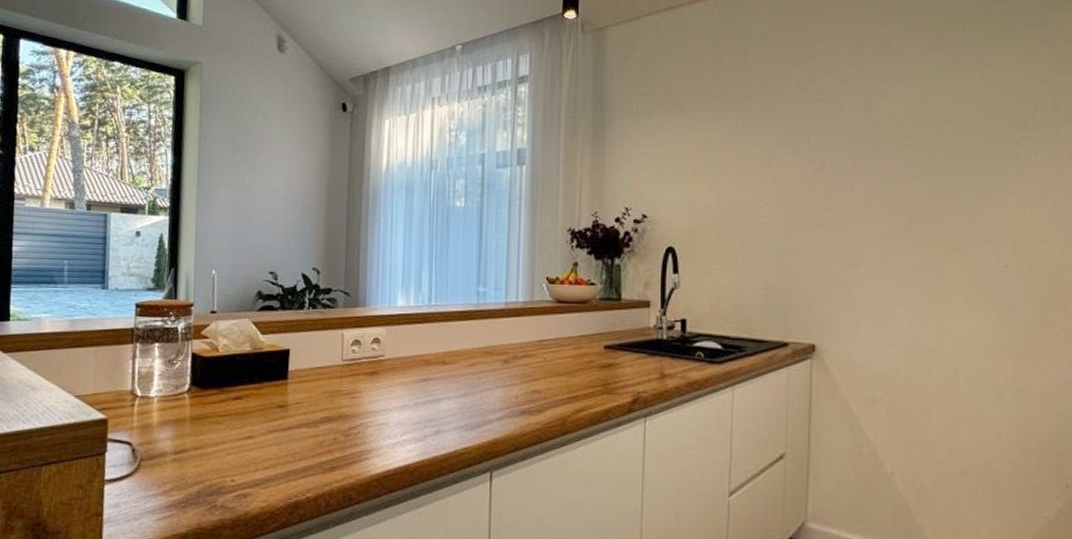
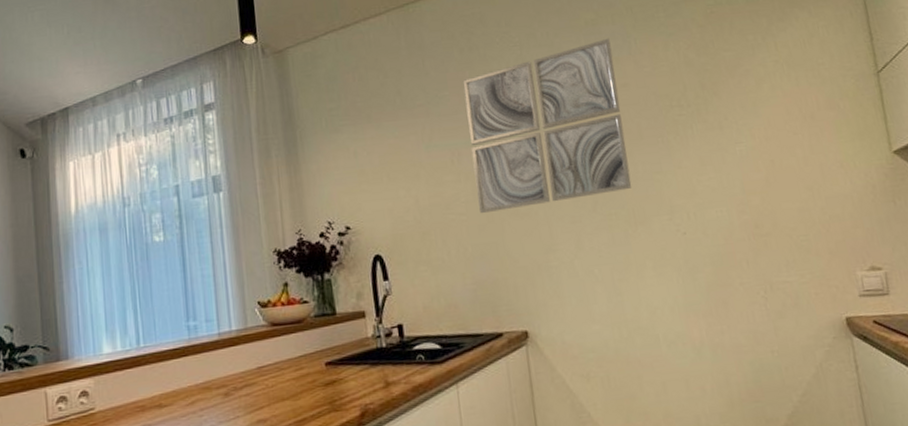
wall art: none [784,44,957,219] -> present [462,38,633,214]

